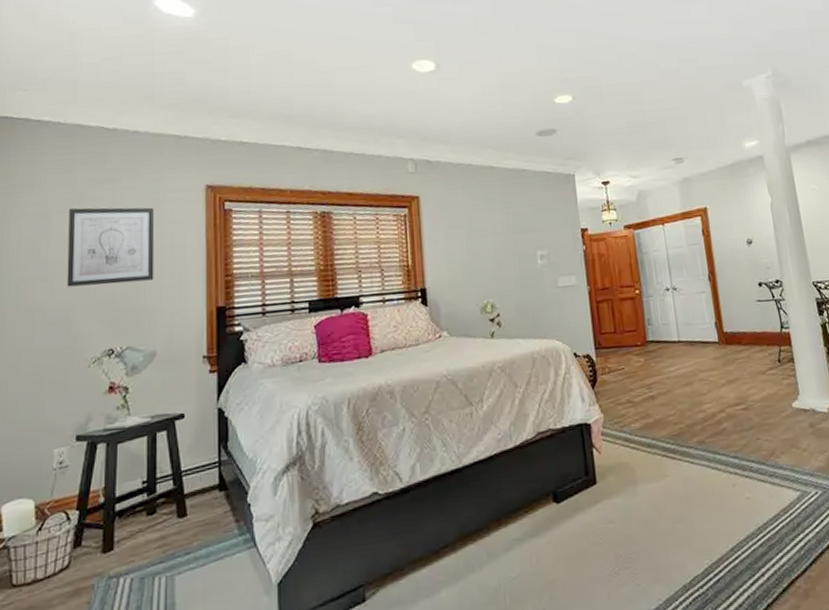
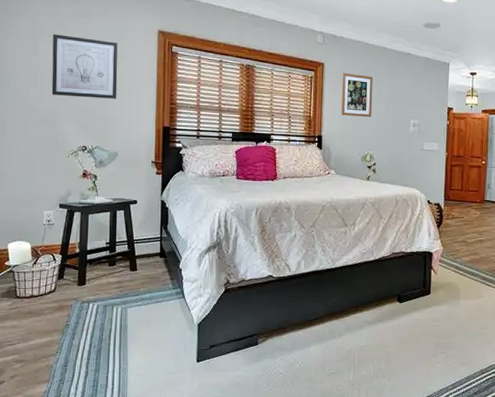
wall art: none [443,203,487,259] -> present [341,73,373,117]

